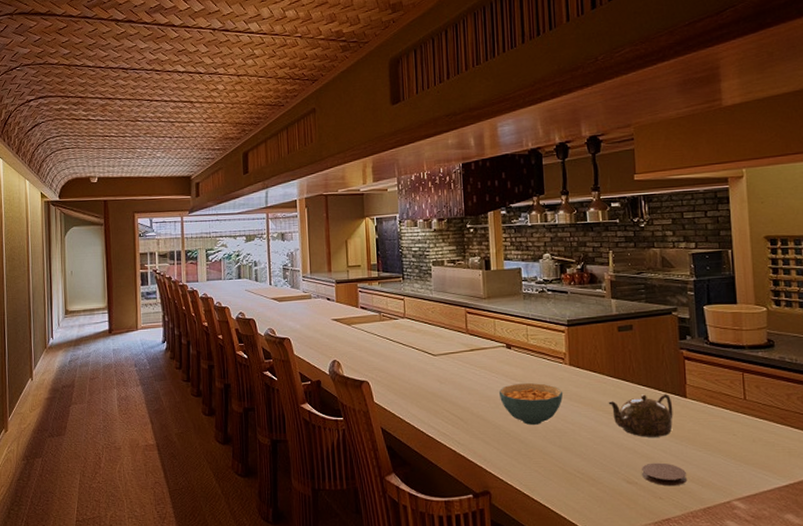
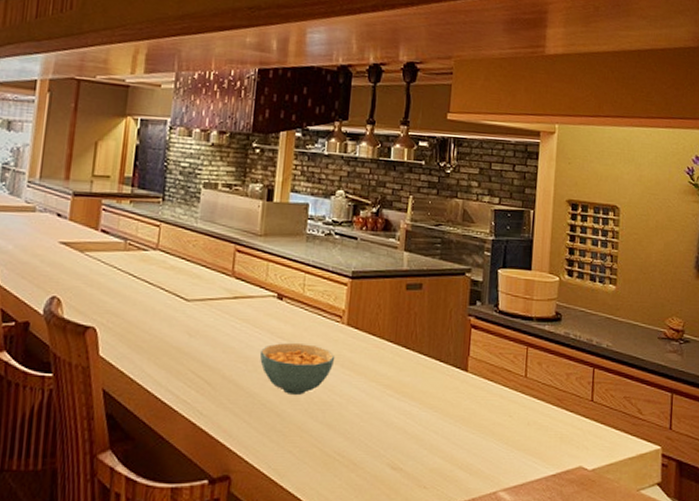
teapot: present [608,394,673,437] -> none [383,365,452,416]
coaster: present [642,462,688,486] -> none [409,445,457,474]

